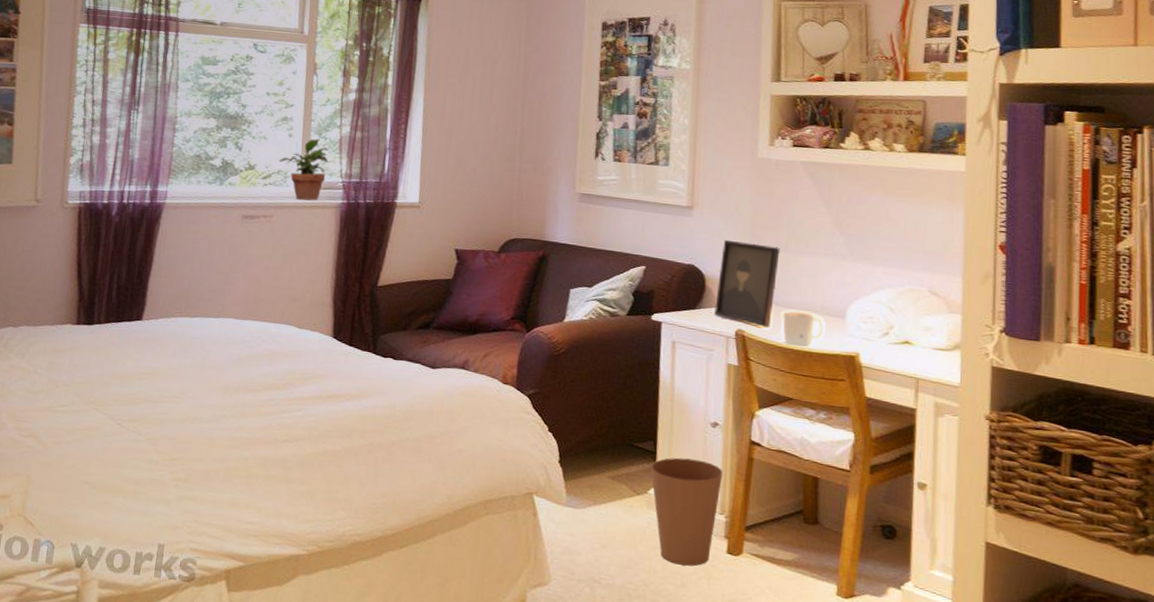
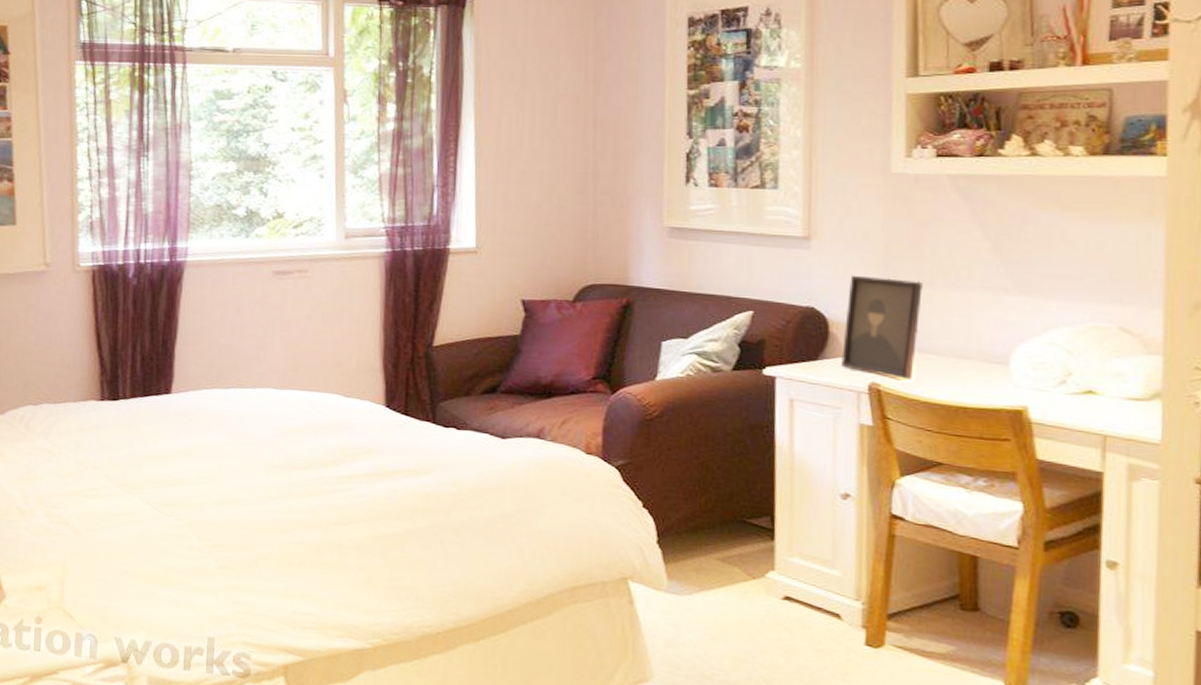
potted plant: present [279,138,329,201] -> none [310,178,368,252]
trash bin: present [650,457,723,566] -> none [767,535,857,660]
mug: present [782,311,824,348] -> none [928,359,982,402]

